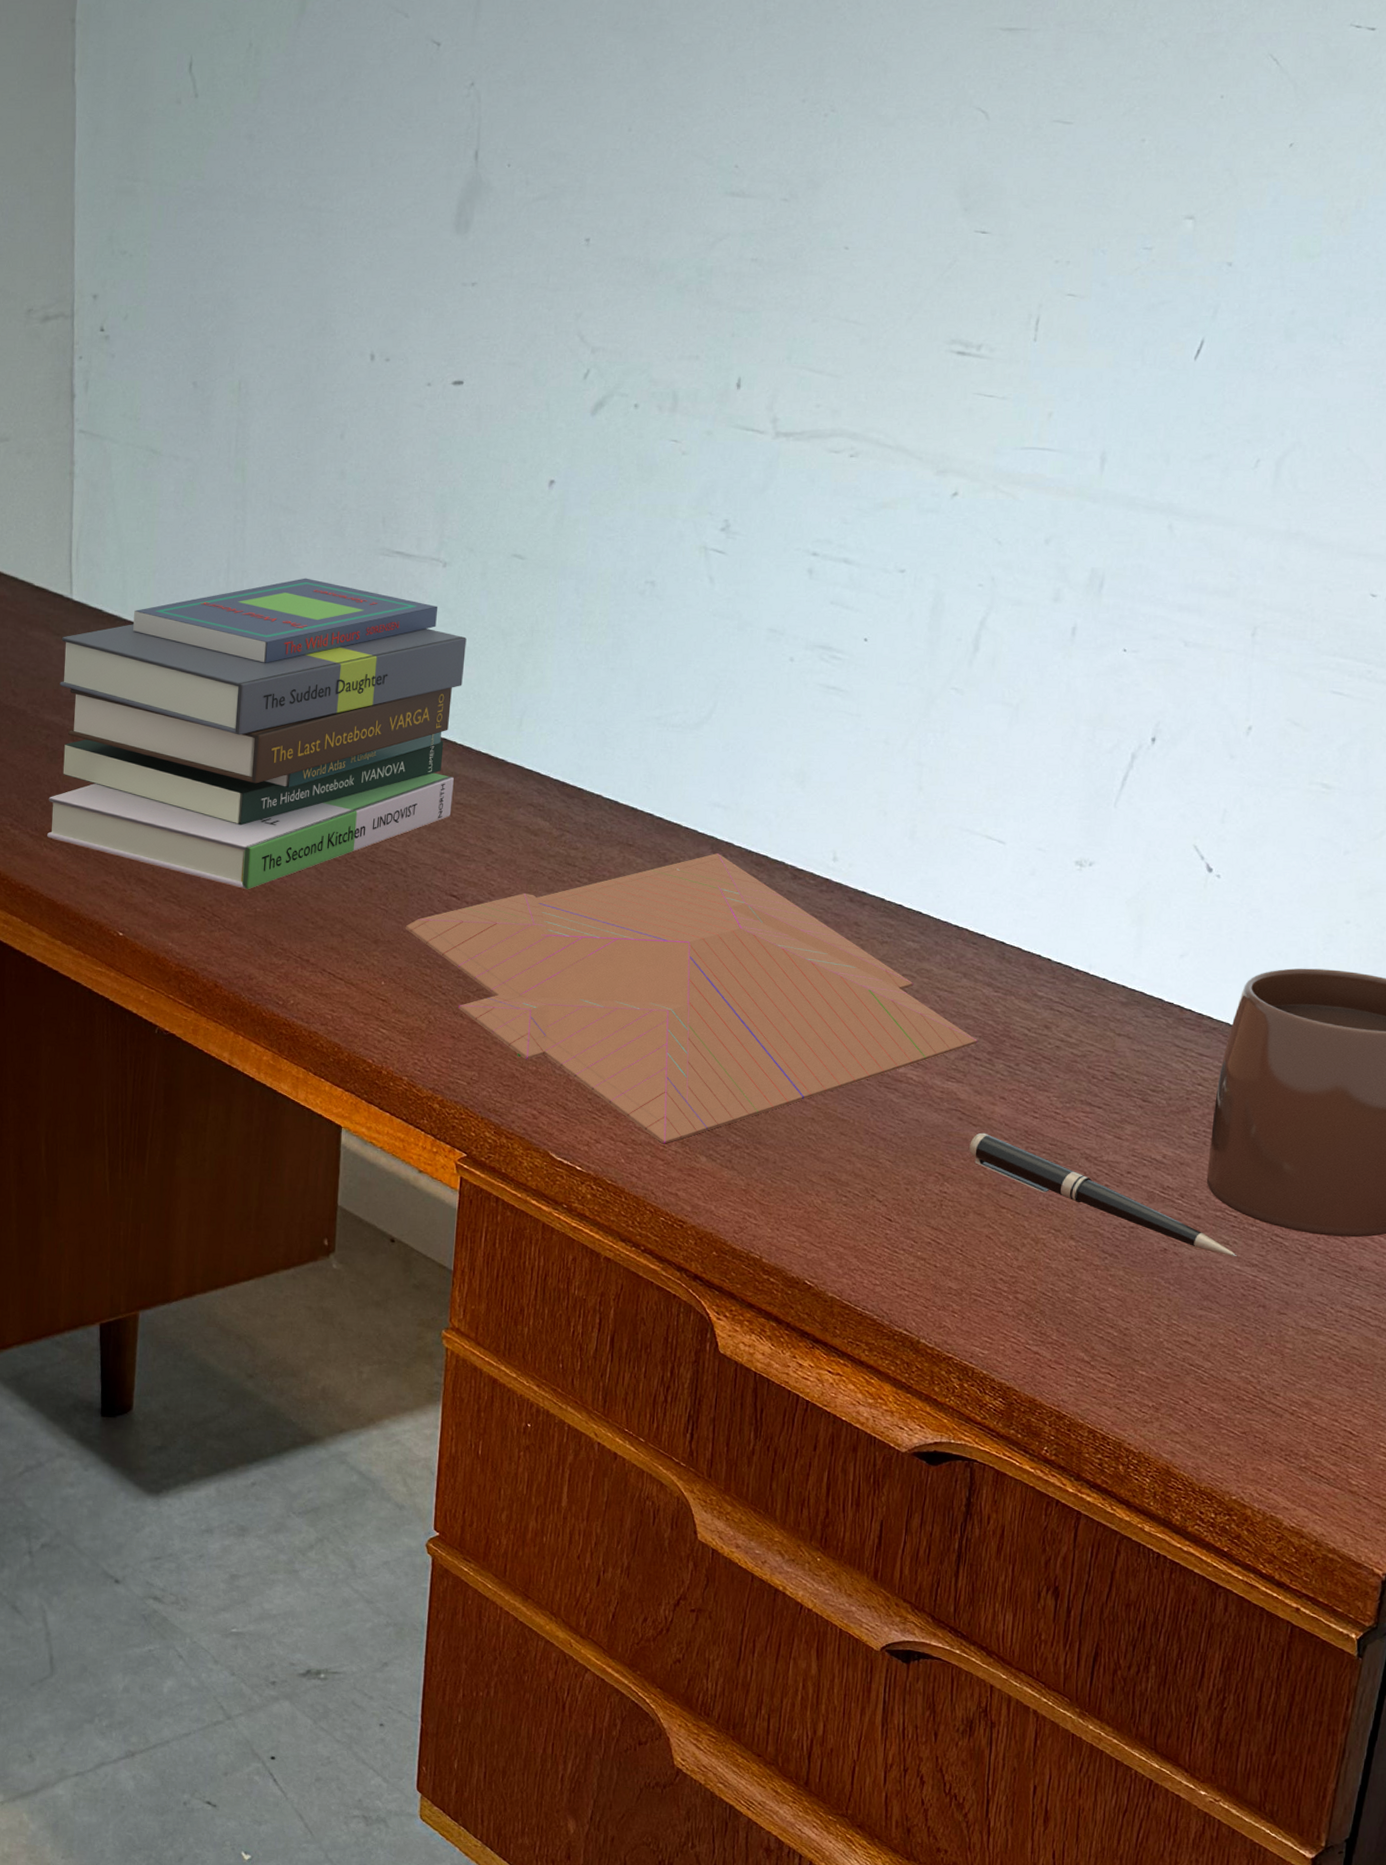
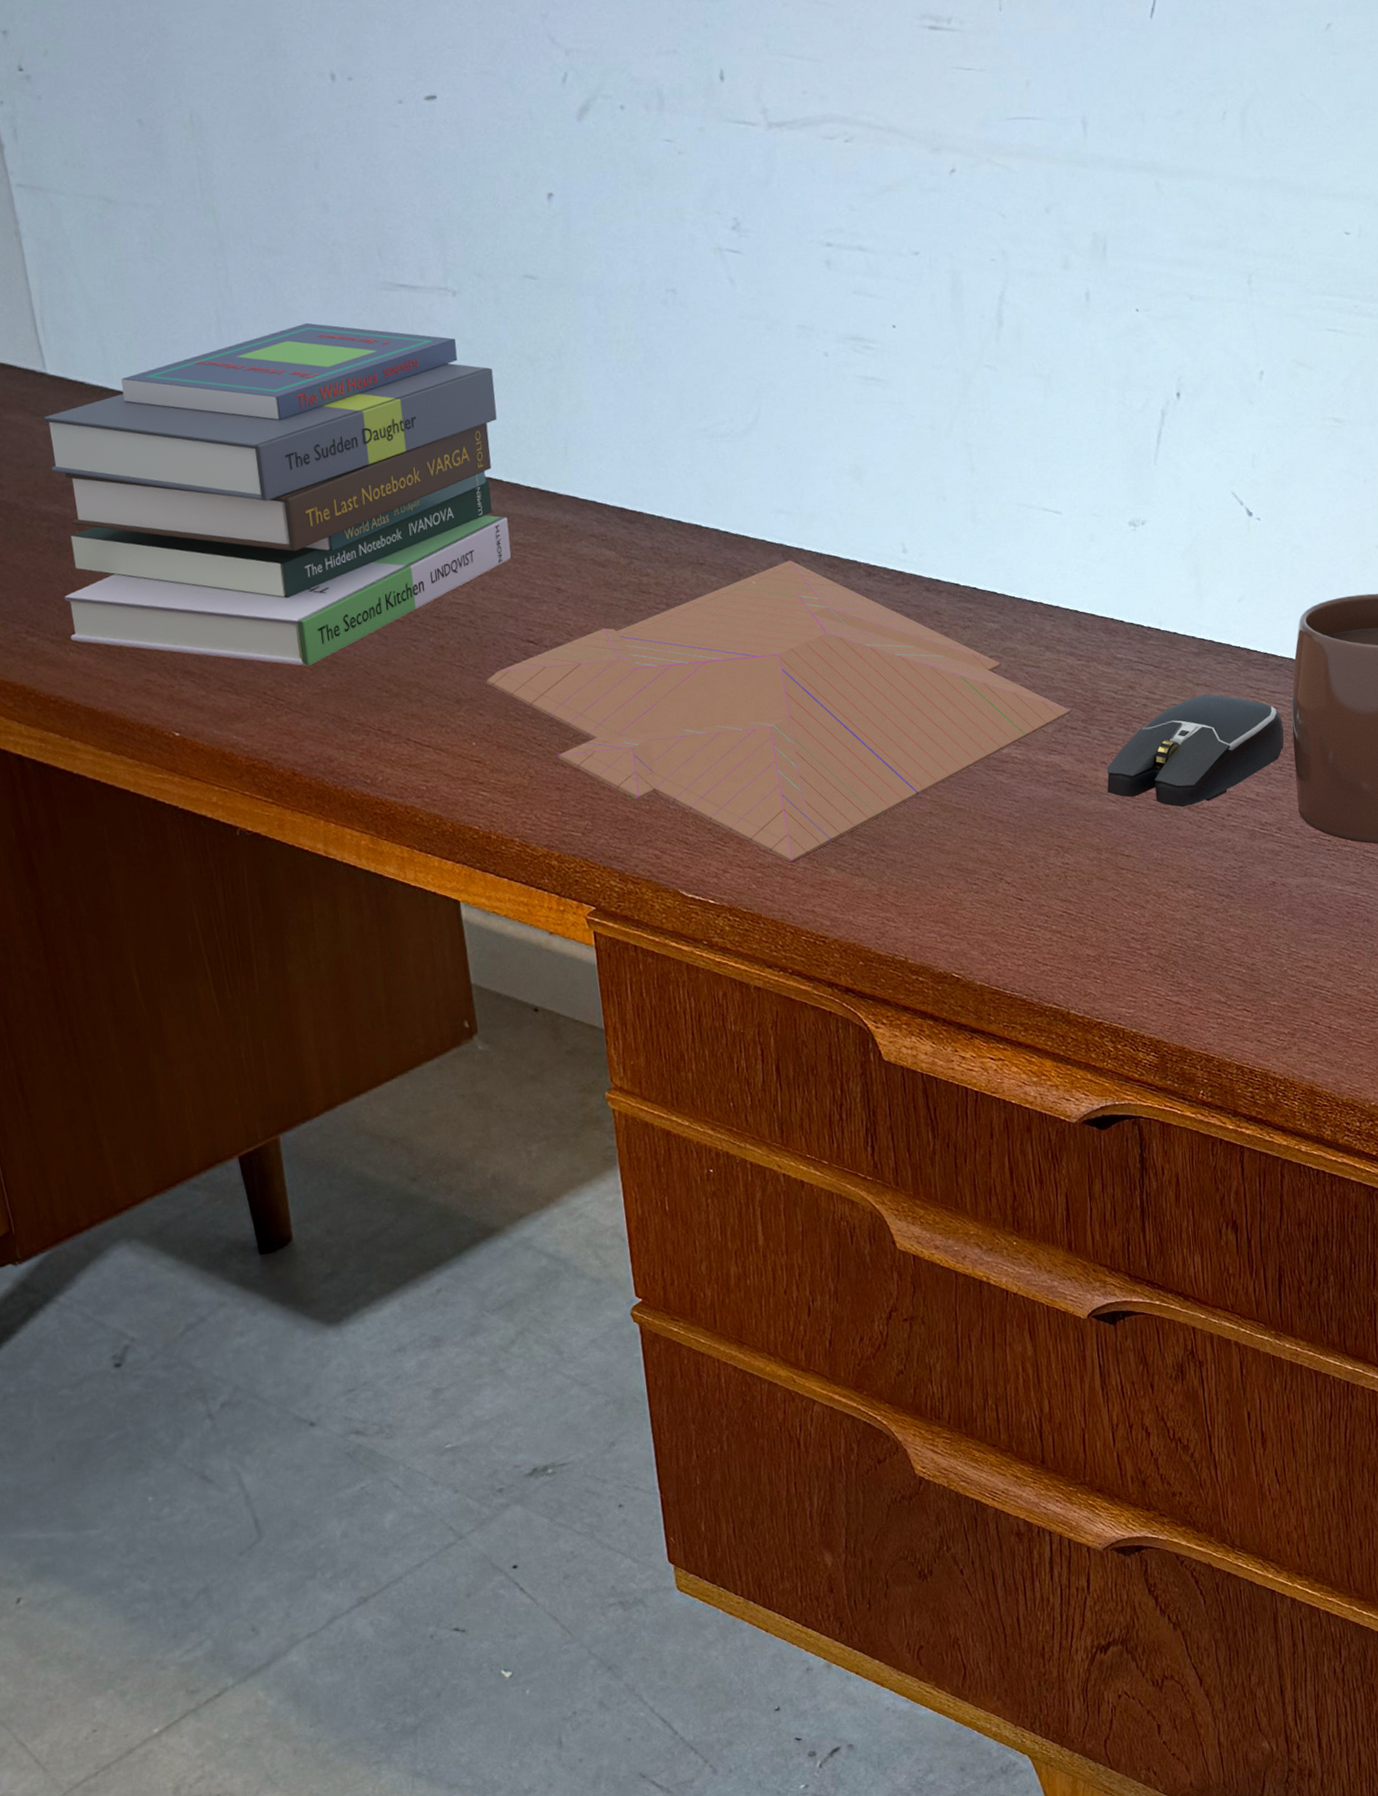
pen: present [969,1132,1237,1257] -> none [1081,799,1337,879]
computer mouse: none [1001,1046,1206,1157] -> present [1106,694,1284,808]

